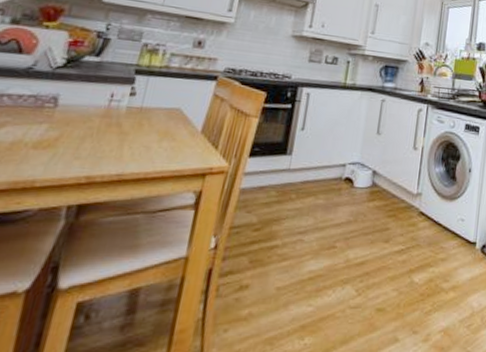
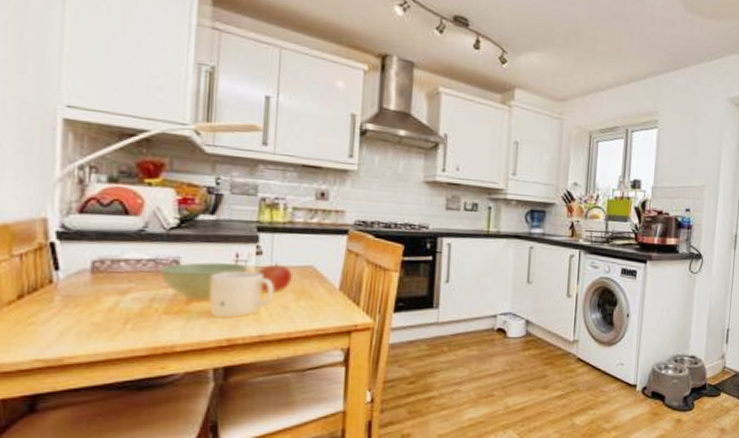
bowl: none [36,100,120,139] -> present [158,262,248,302]
mug: none [75,110,141,155] -> present [209,271,275,317]
fruit: none [127,104,161,132] -> present [258,263,294,293]

